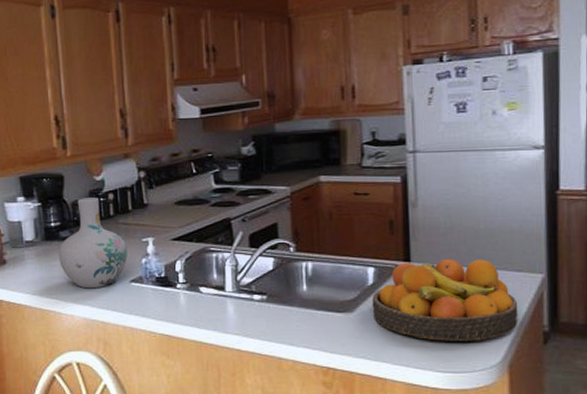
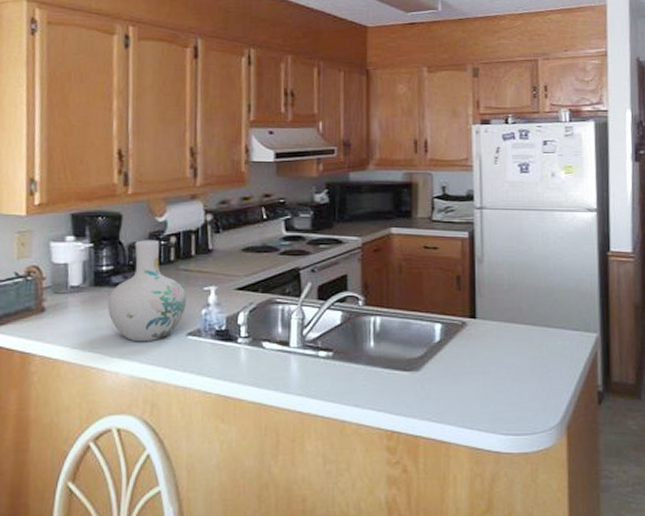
fruit bowl: present [372,258,518,341] -> none [438,316,575,401]

